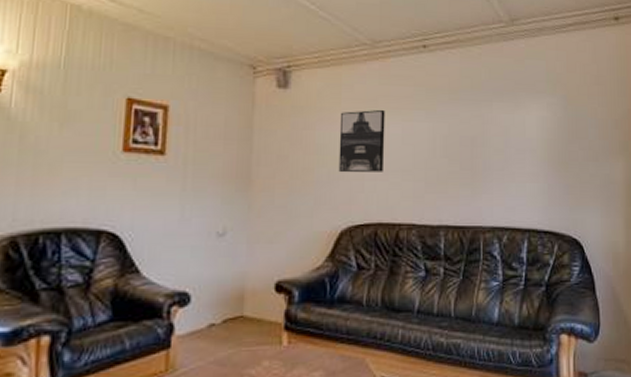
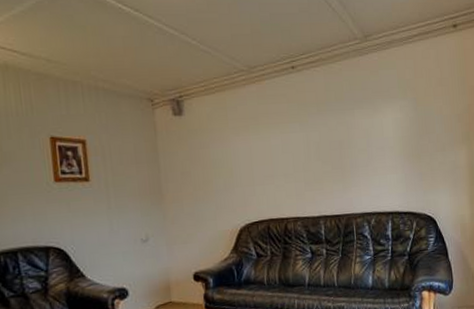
wall art: present [338,109,385,173] -> none [229,125,270,182]

